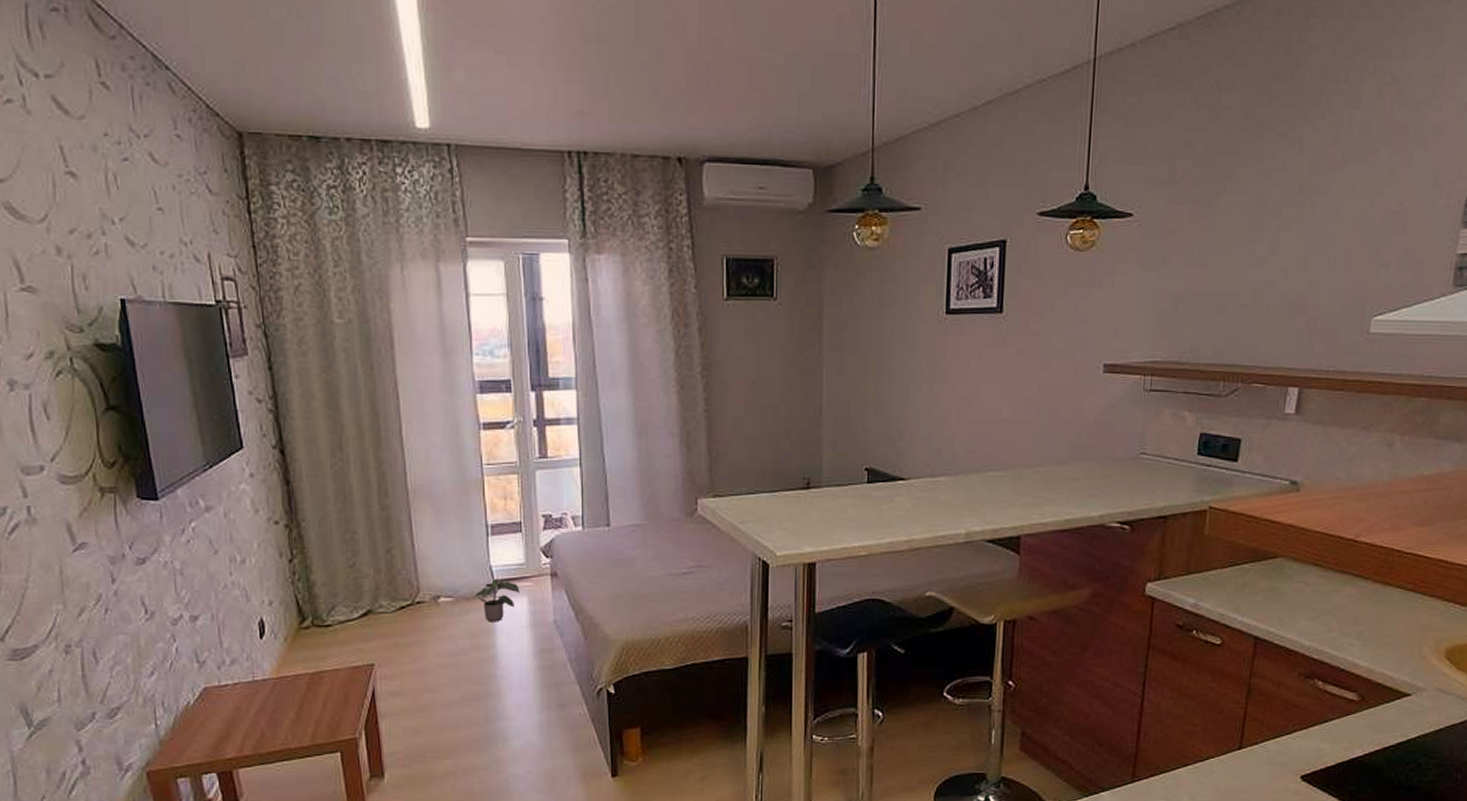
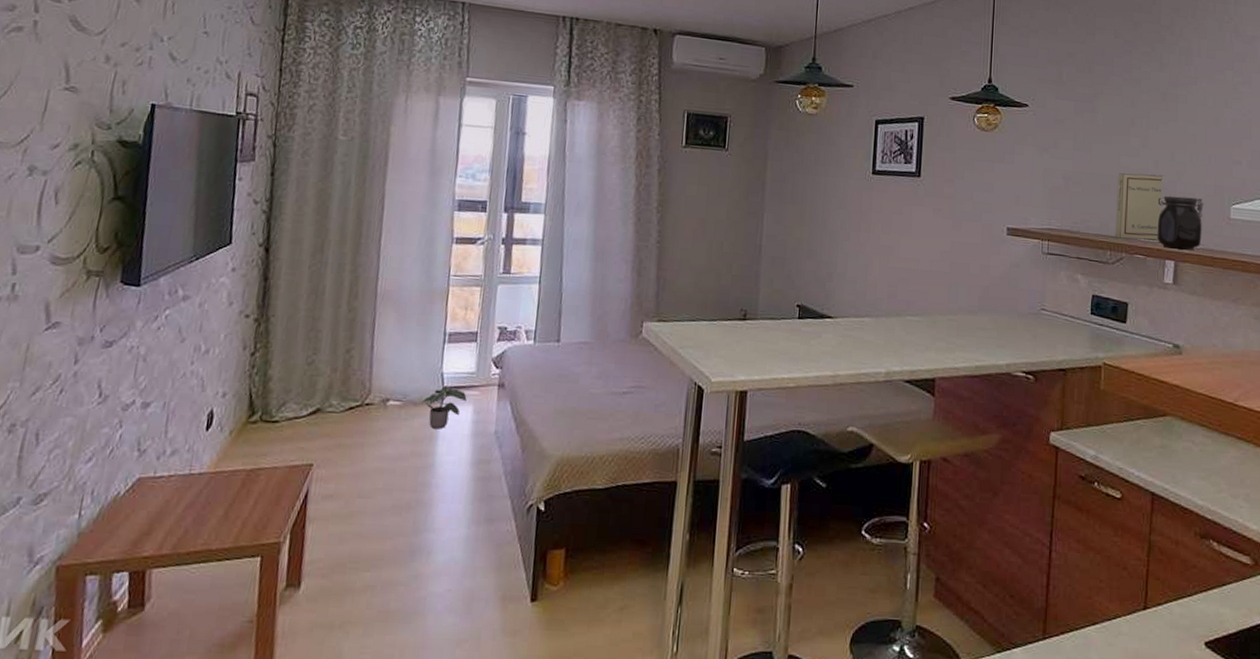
book: none [1230,287,1300,367] -> present [1115,173,1171,241]
jar: none [1280,311,1340,374] -> present [1157,195,1205,250]

